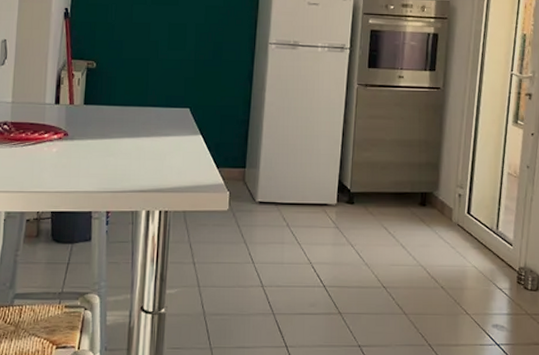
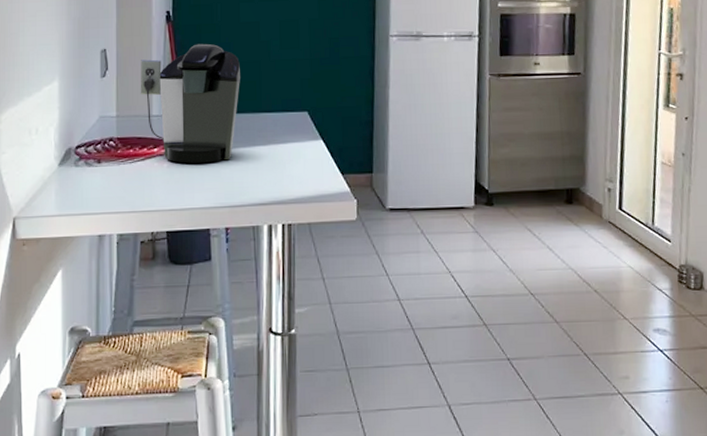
coffee maker: none [35,40,130,150] -> present [140,43,240,164]

